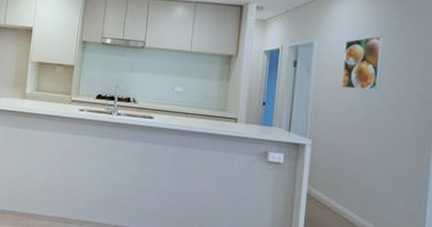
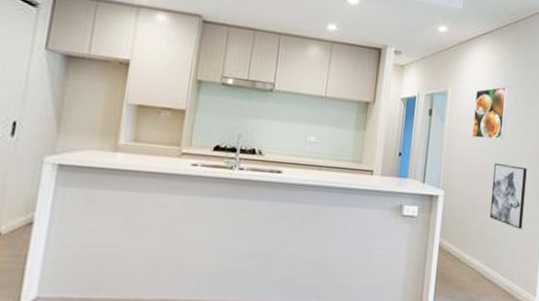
wall art: none [364,113,409,183] -> present [489,162,527,229]

